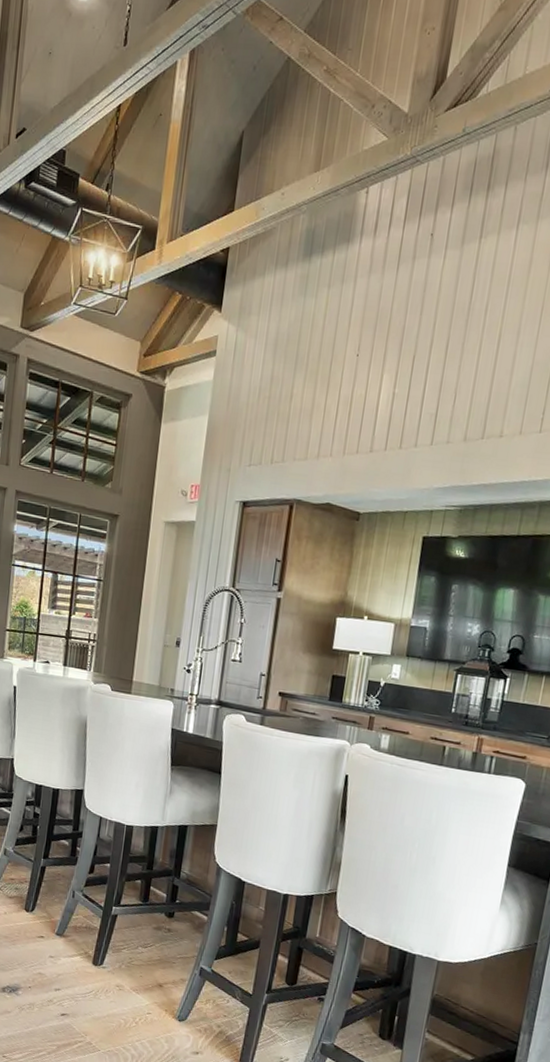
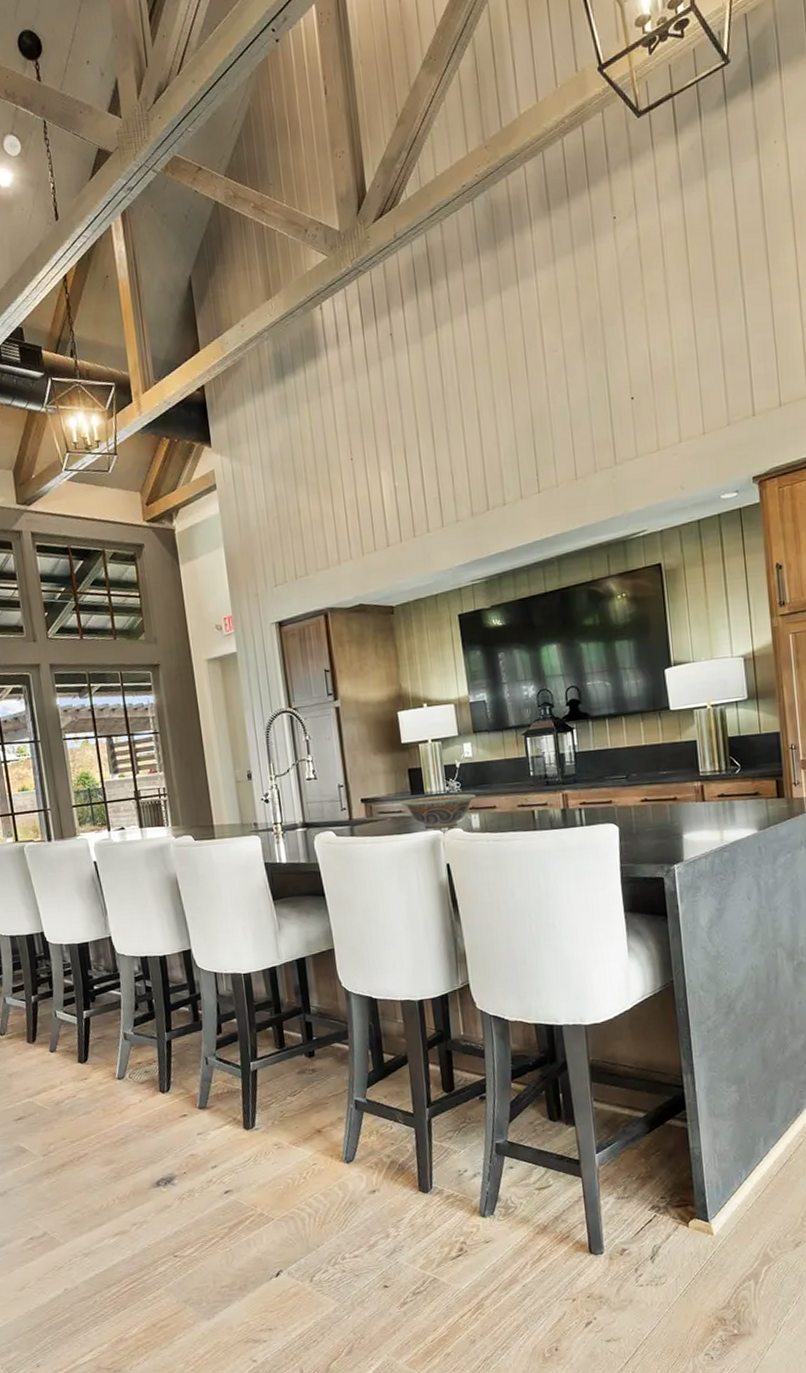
decorative bowl: none [316,704,393,742] -> present [400,794,477,830]

